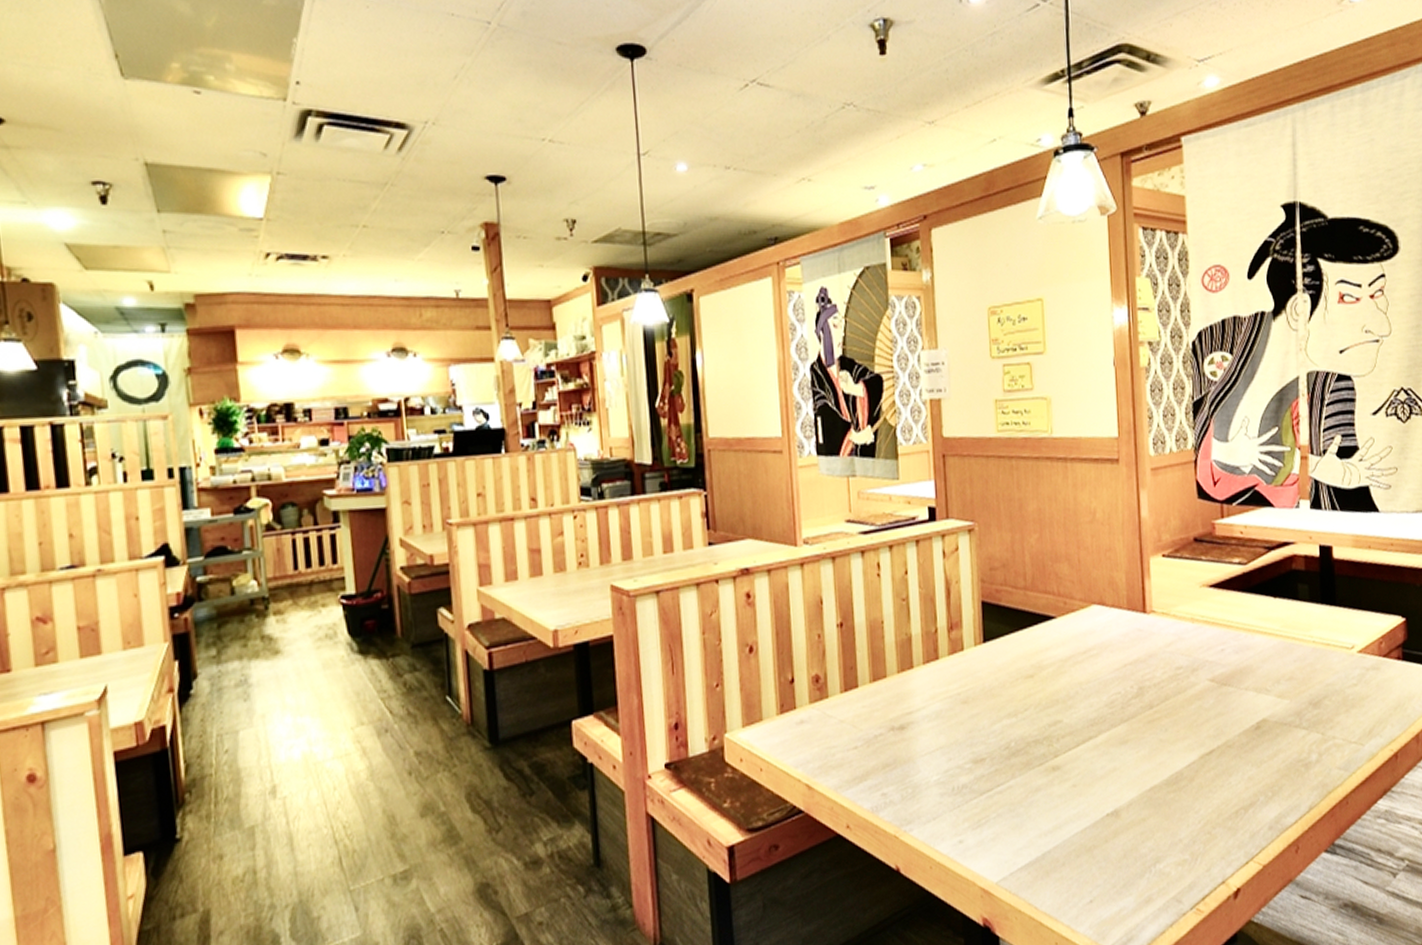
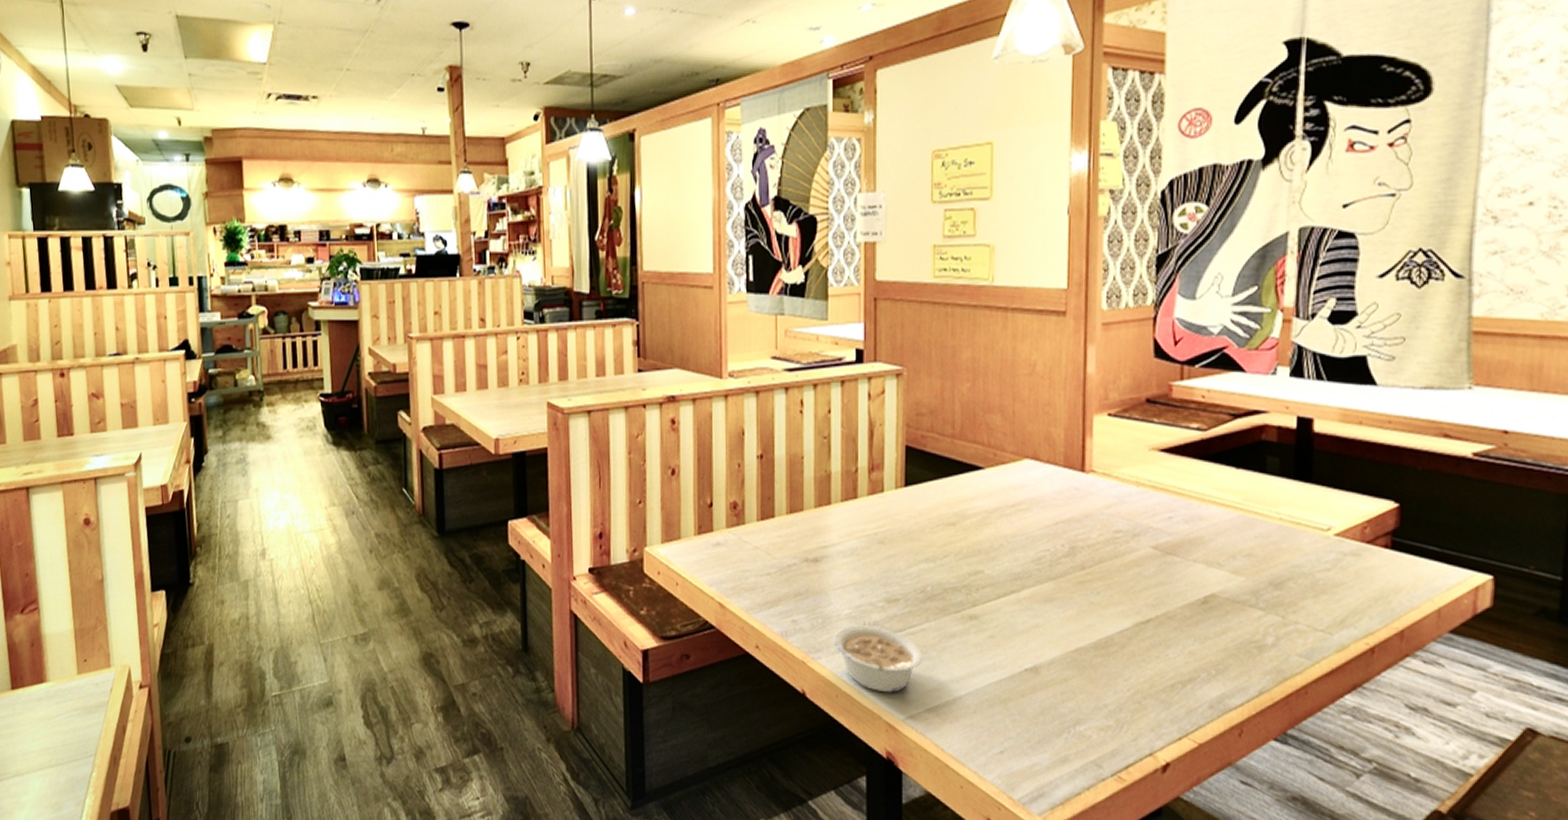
legume: none [925,789,1011,858] -> present [834,624,922,693]

